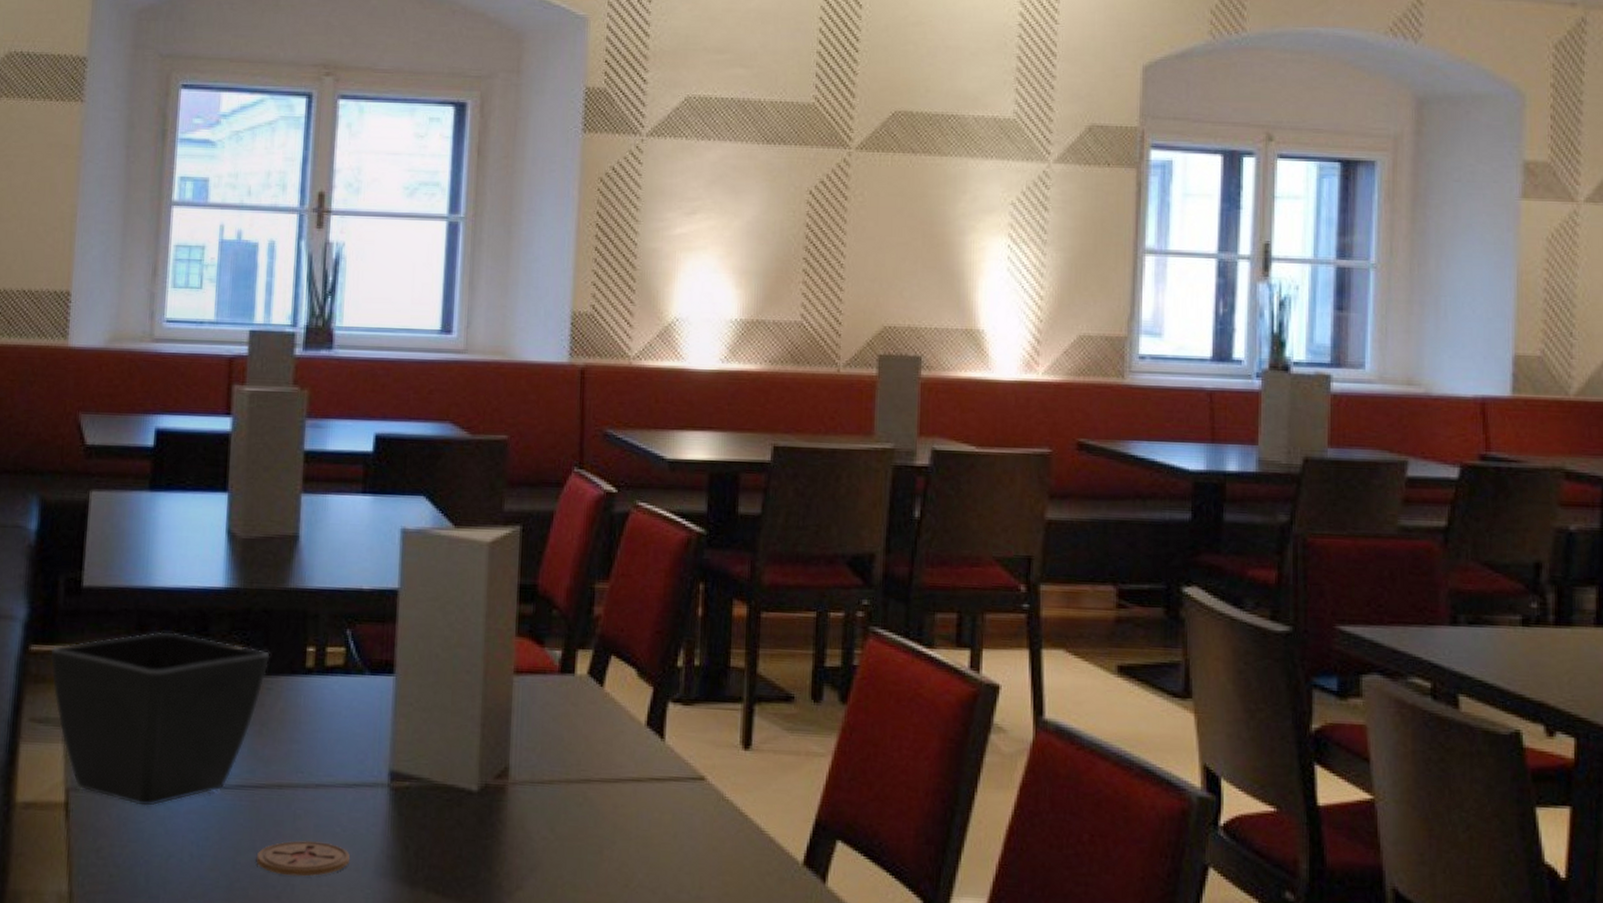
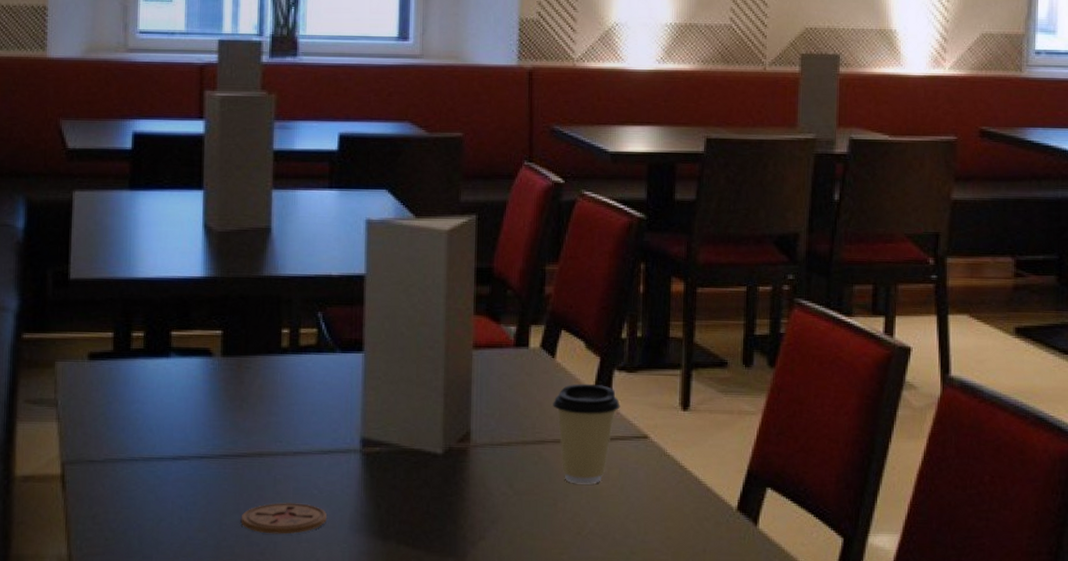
flower pot: present [50,631,270,806] -> none [42,318,248,476]
coffee cup: none [600,716,675,831] -> present [553,383,620,484]

